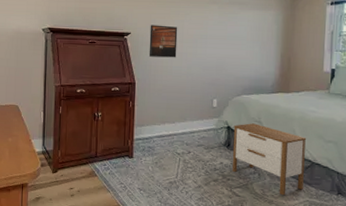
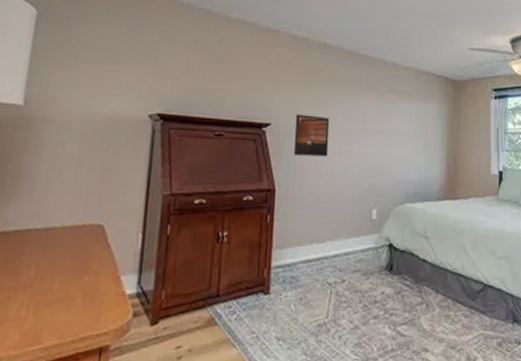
nightstand: present [232,123,307,196] -> none [395,239,478,330]

